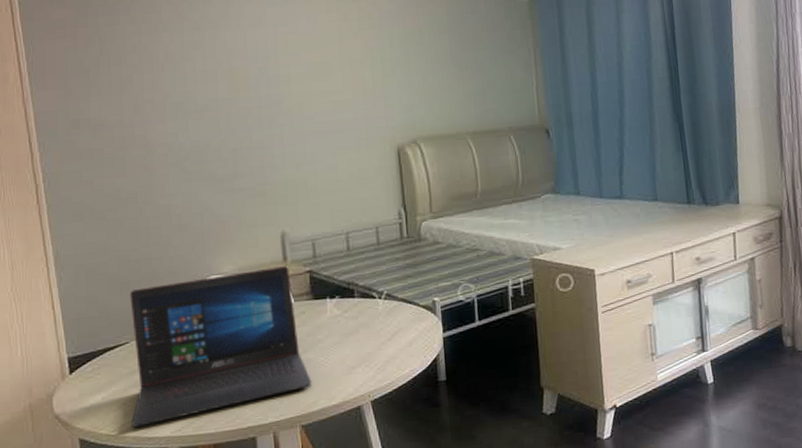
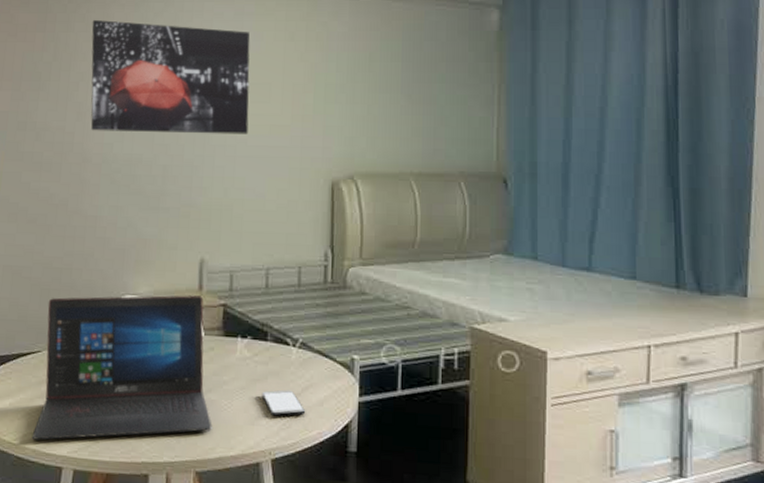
wall art: none [138,11,313,122] -> present [91,19,250,135]
smartphone: none [355,337,398,364] -> present [261,389,306,417]

